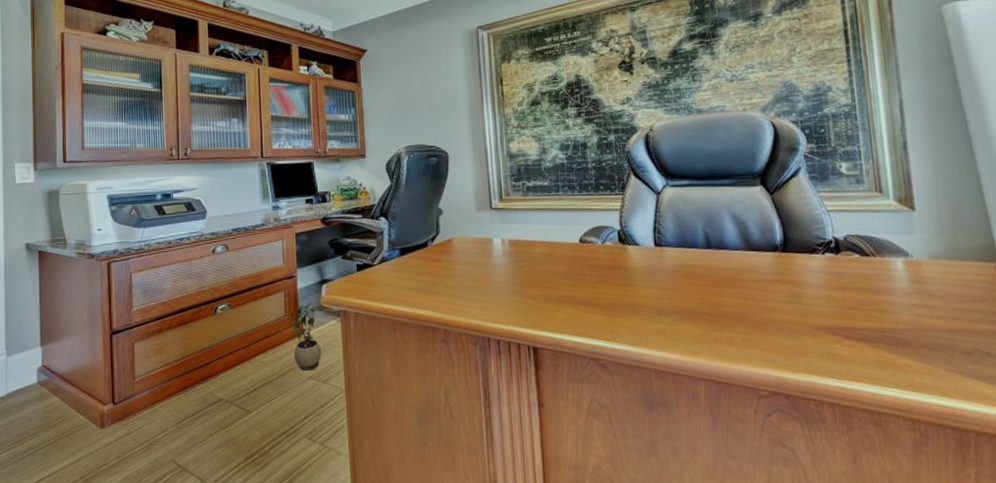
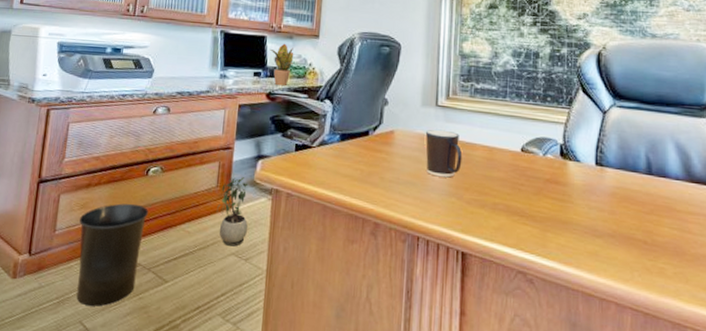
waste bin: none [157,342,222,444] -> present [76,203,148,306]
potted plant: none [318,167,344,210] -> present [270,43,294,86]
mug: none [483,231,523,278] -> present [425,129,463,178]

